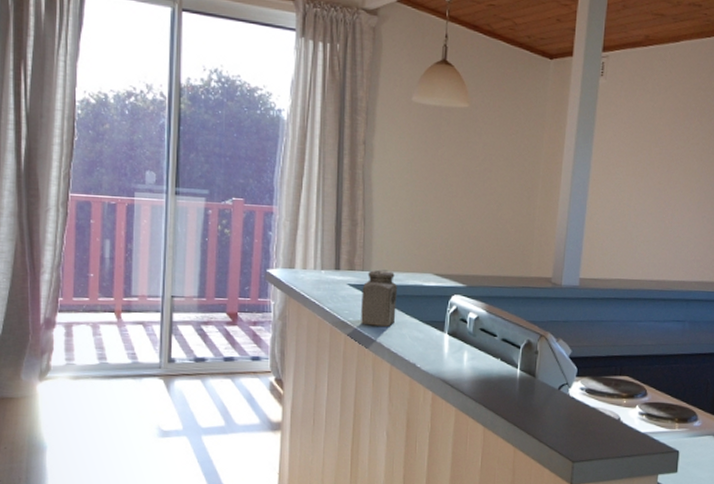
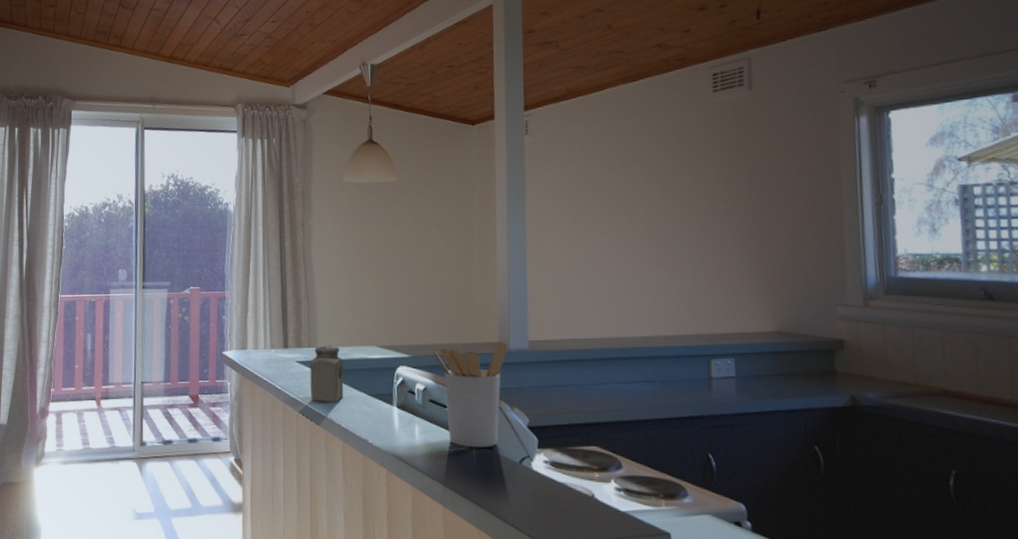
utensil holder: none [488,276,560,375] -> present [433,341,507,448]

